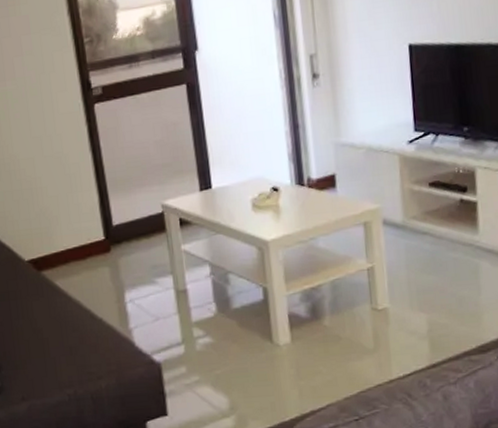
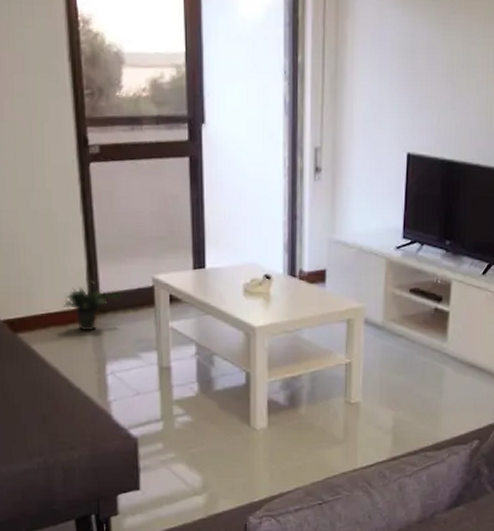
potted plant: none [80,212,133,263] -> present [63,278,121,331]

